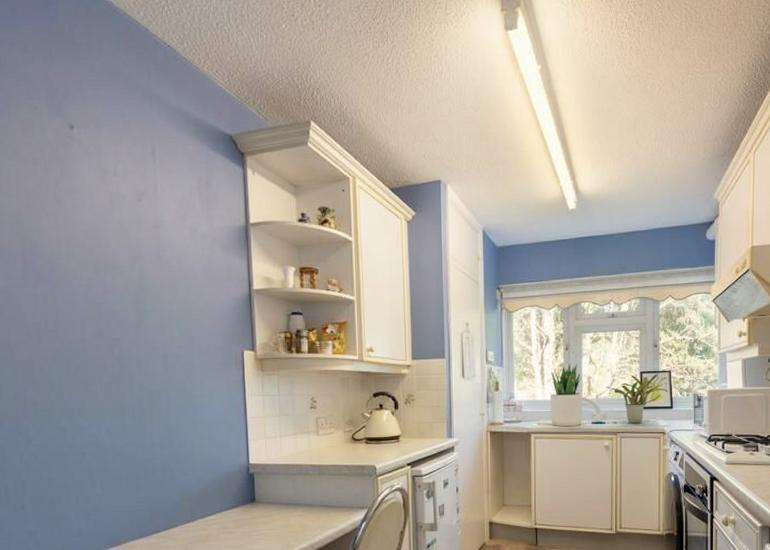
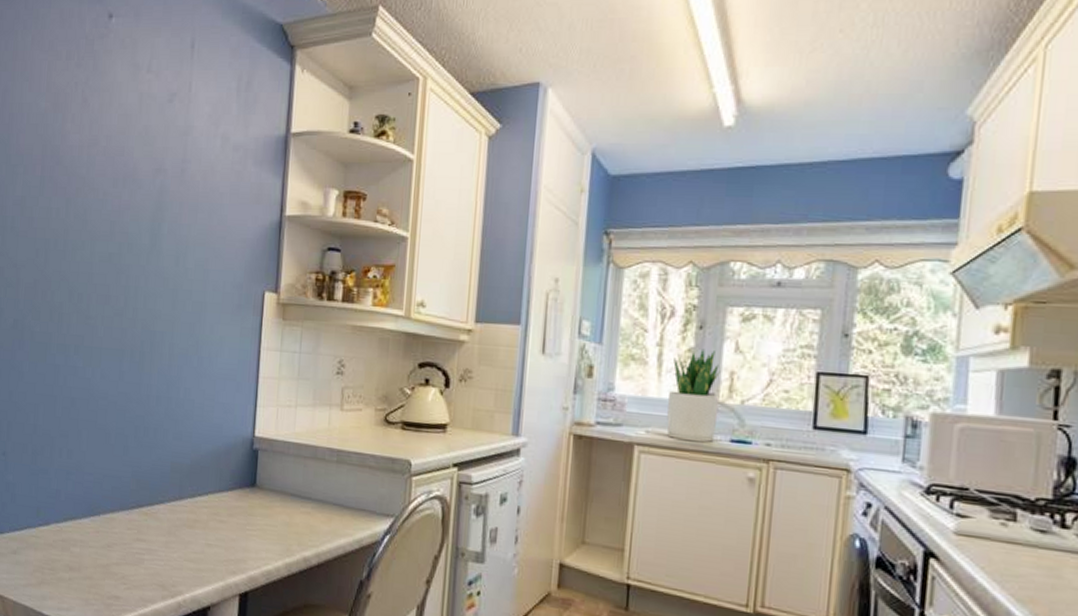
potted plant: present [605,372,669,424] -> none [757,375,862,452]

